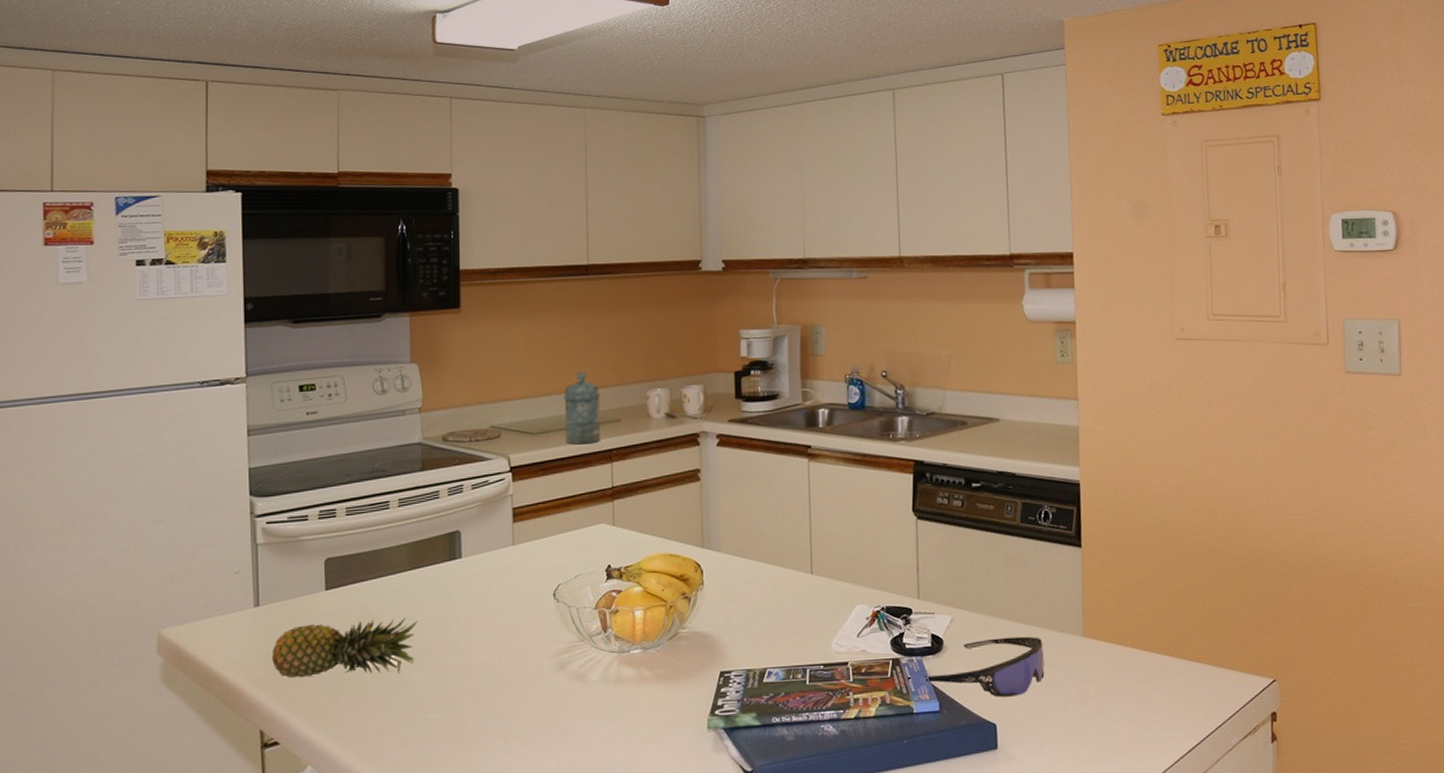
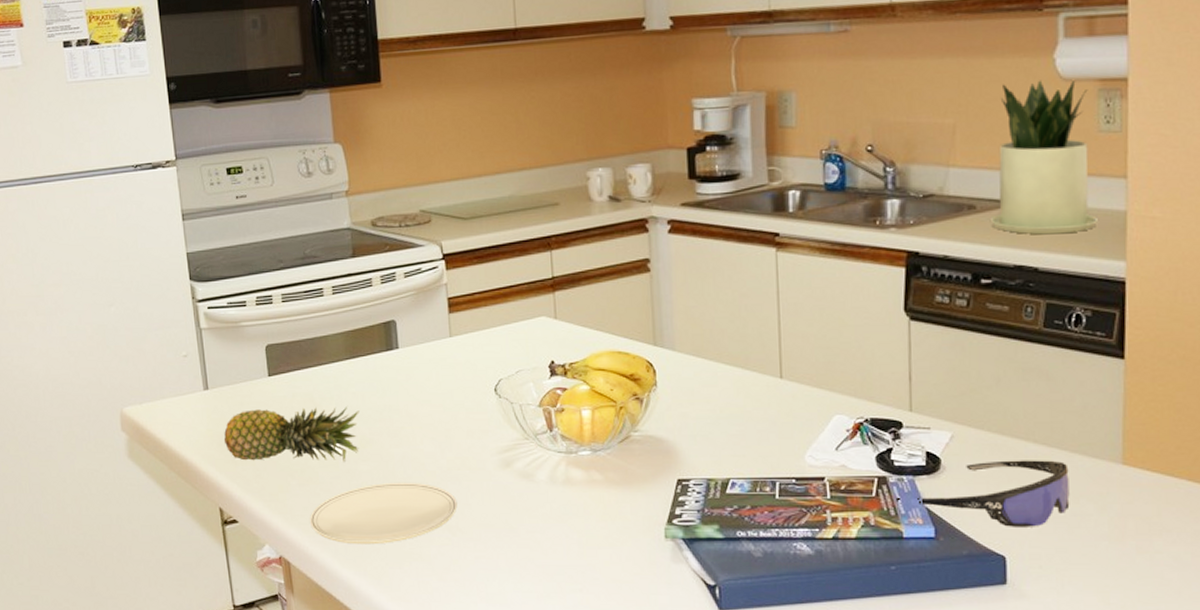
plate: none [357,690,511,759] -> present [309,482,458,545]
canister: present [564,371,600,445] -> none [496,149,537,231]
planter: none [977,321,1058,446] -> present [989,80,1098,235]

